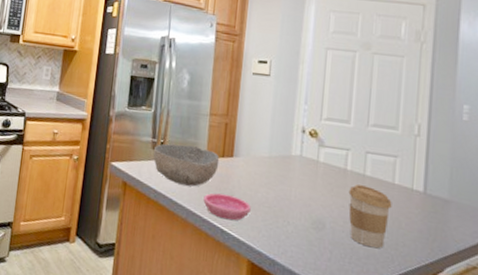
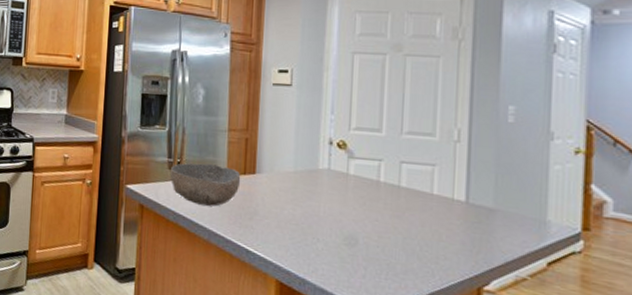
saucer: present [203,193,251,221] -> none [226,212,277,240]
coffee cup: present [348,184,392,249] -> none [382,197,431,264]

